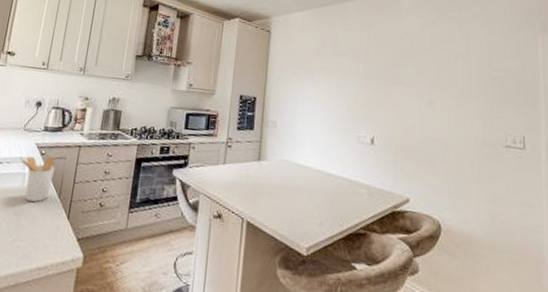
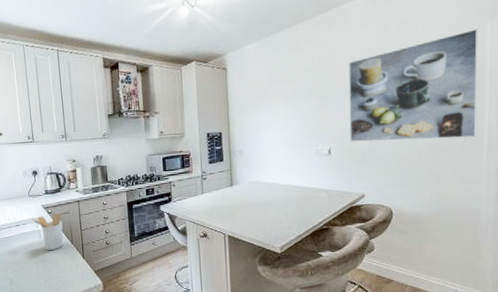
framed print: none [396,39,534,155] -> present [349,28,479,142]

